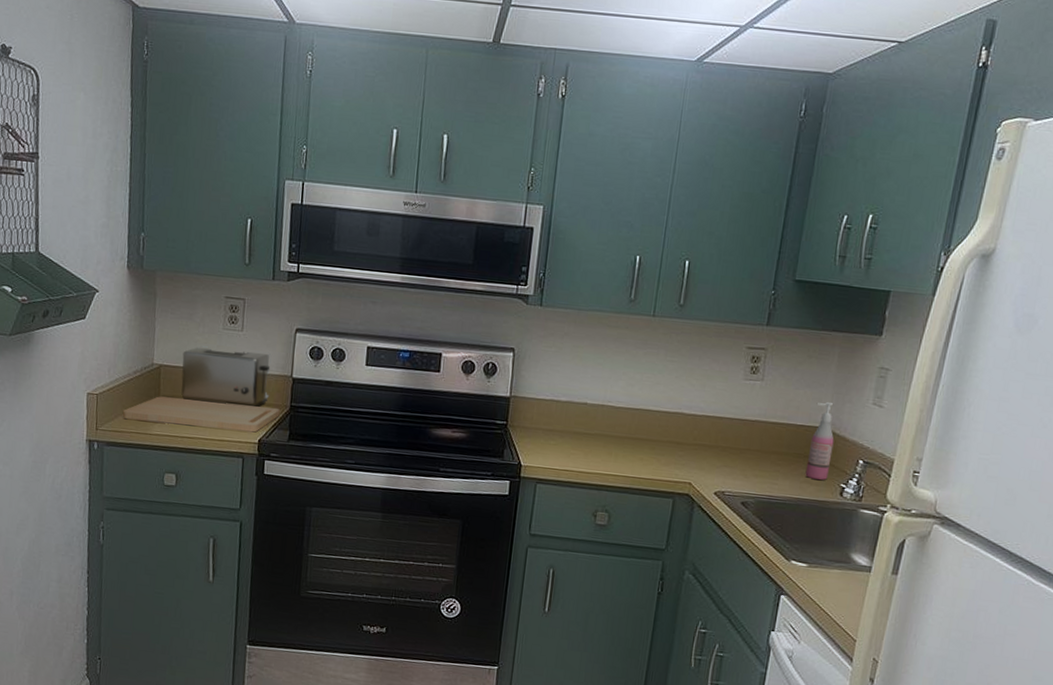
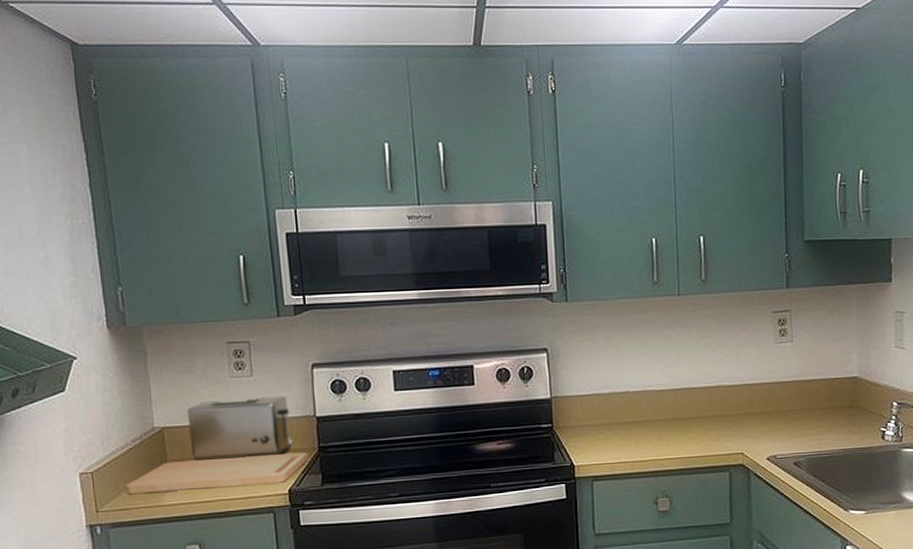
soap dispenser: present [805,401,834,481] -> none [845,351,868,429]

